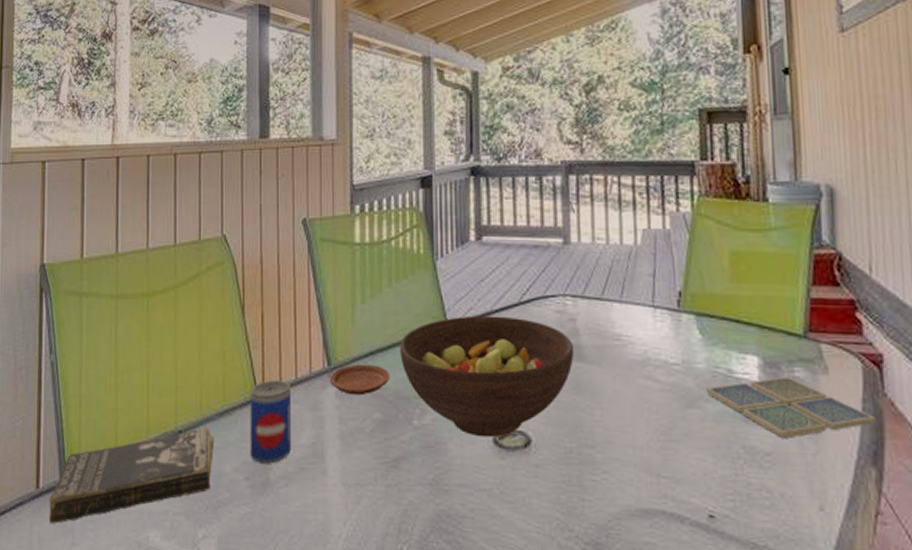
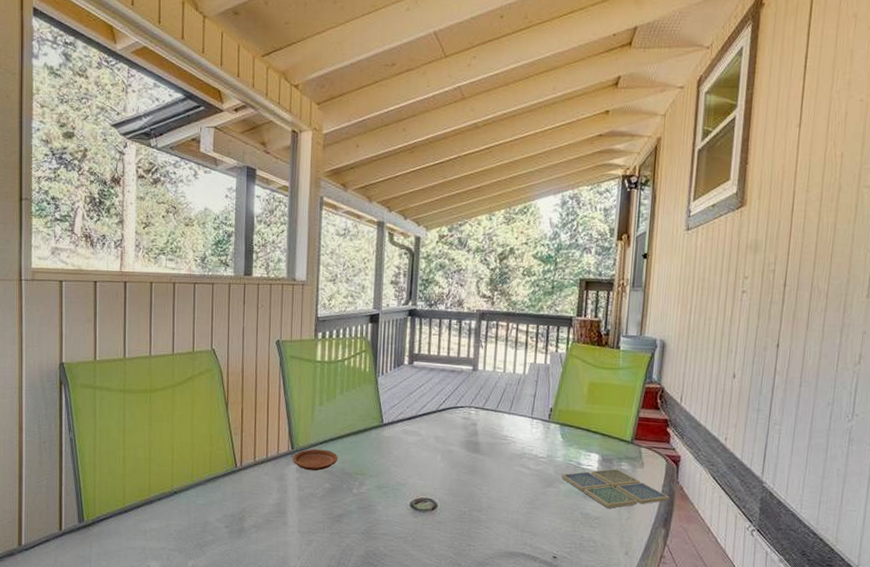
book: present [49,425,215,524] -> none [70,488,203,555]
beer can: present [250,380,291,464] -> none [229,457,262,517]
fruit bowl: present [400,315,573,438] -> none [346,418,473,503]

